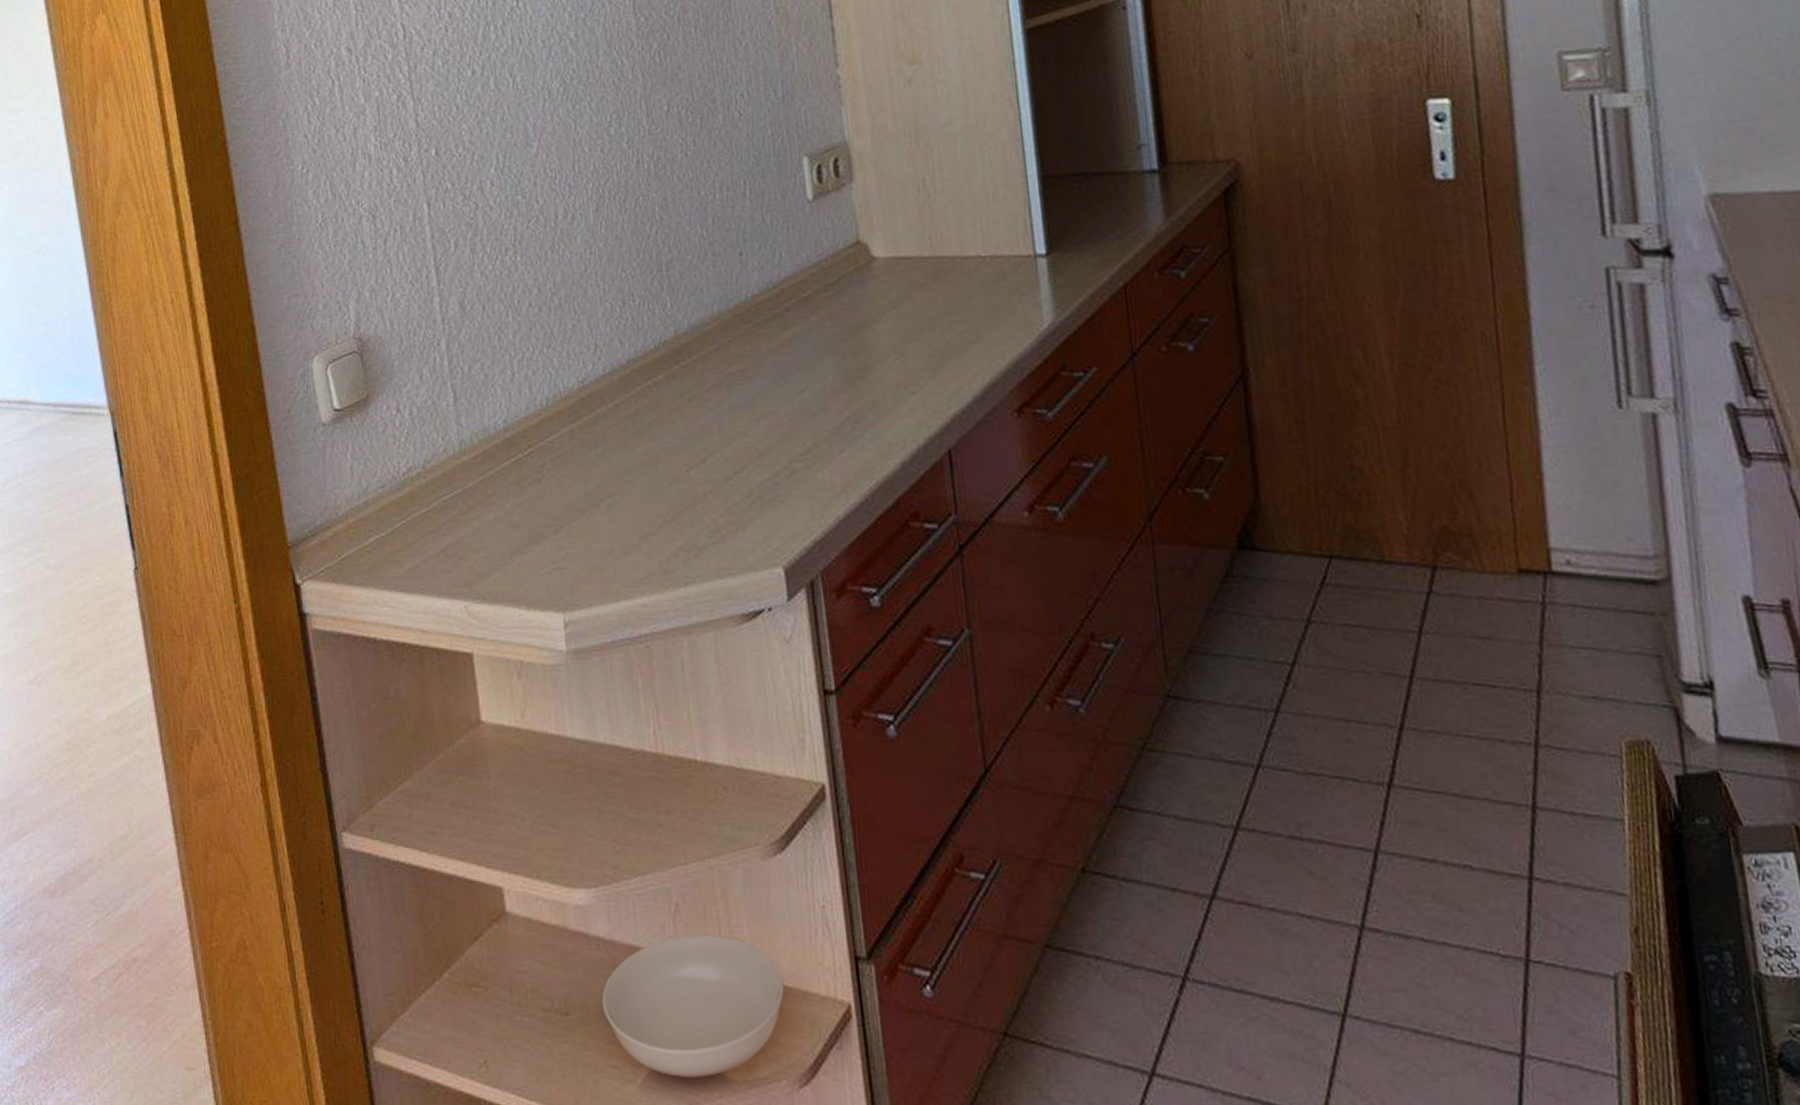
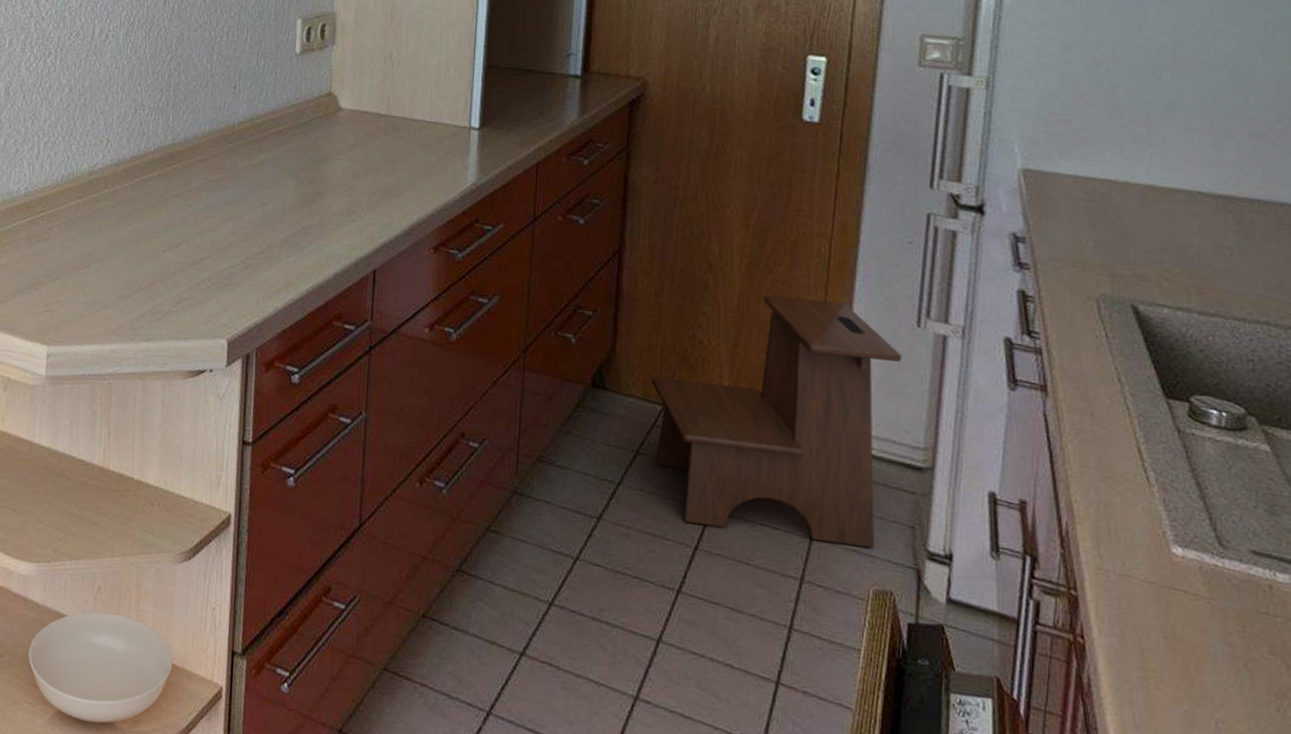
step stool: none [1309,394,1616,699] -> present [651,294,902,548]

